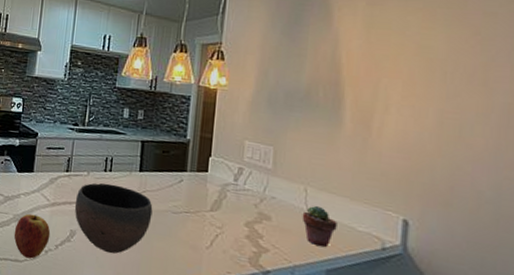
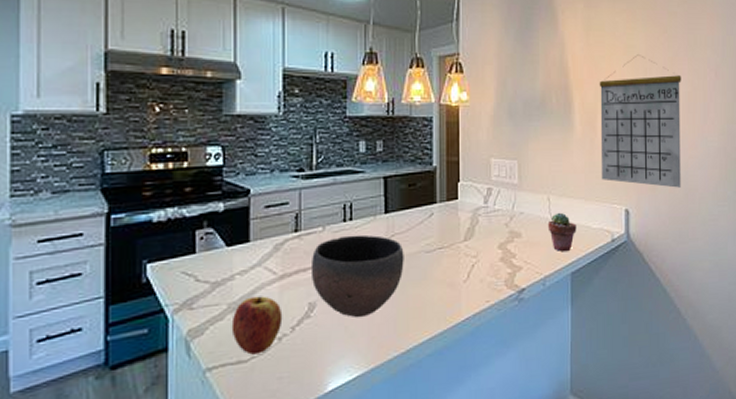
calendar: none [373,56,499,211] -> present [599,55,681,188]

